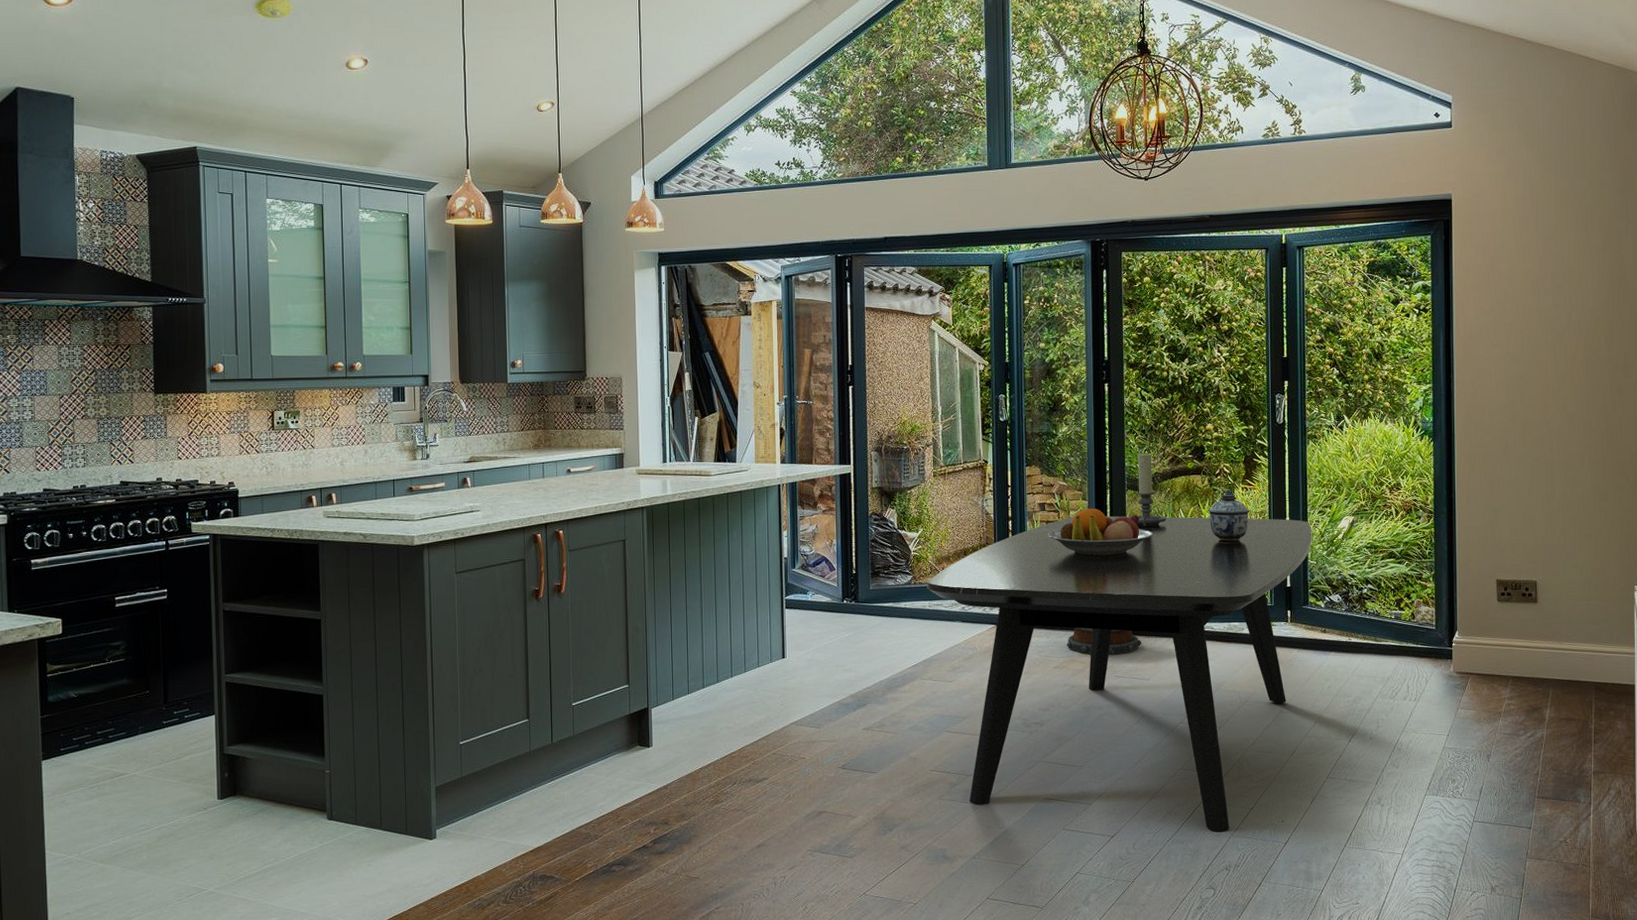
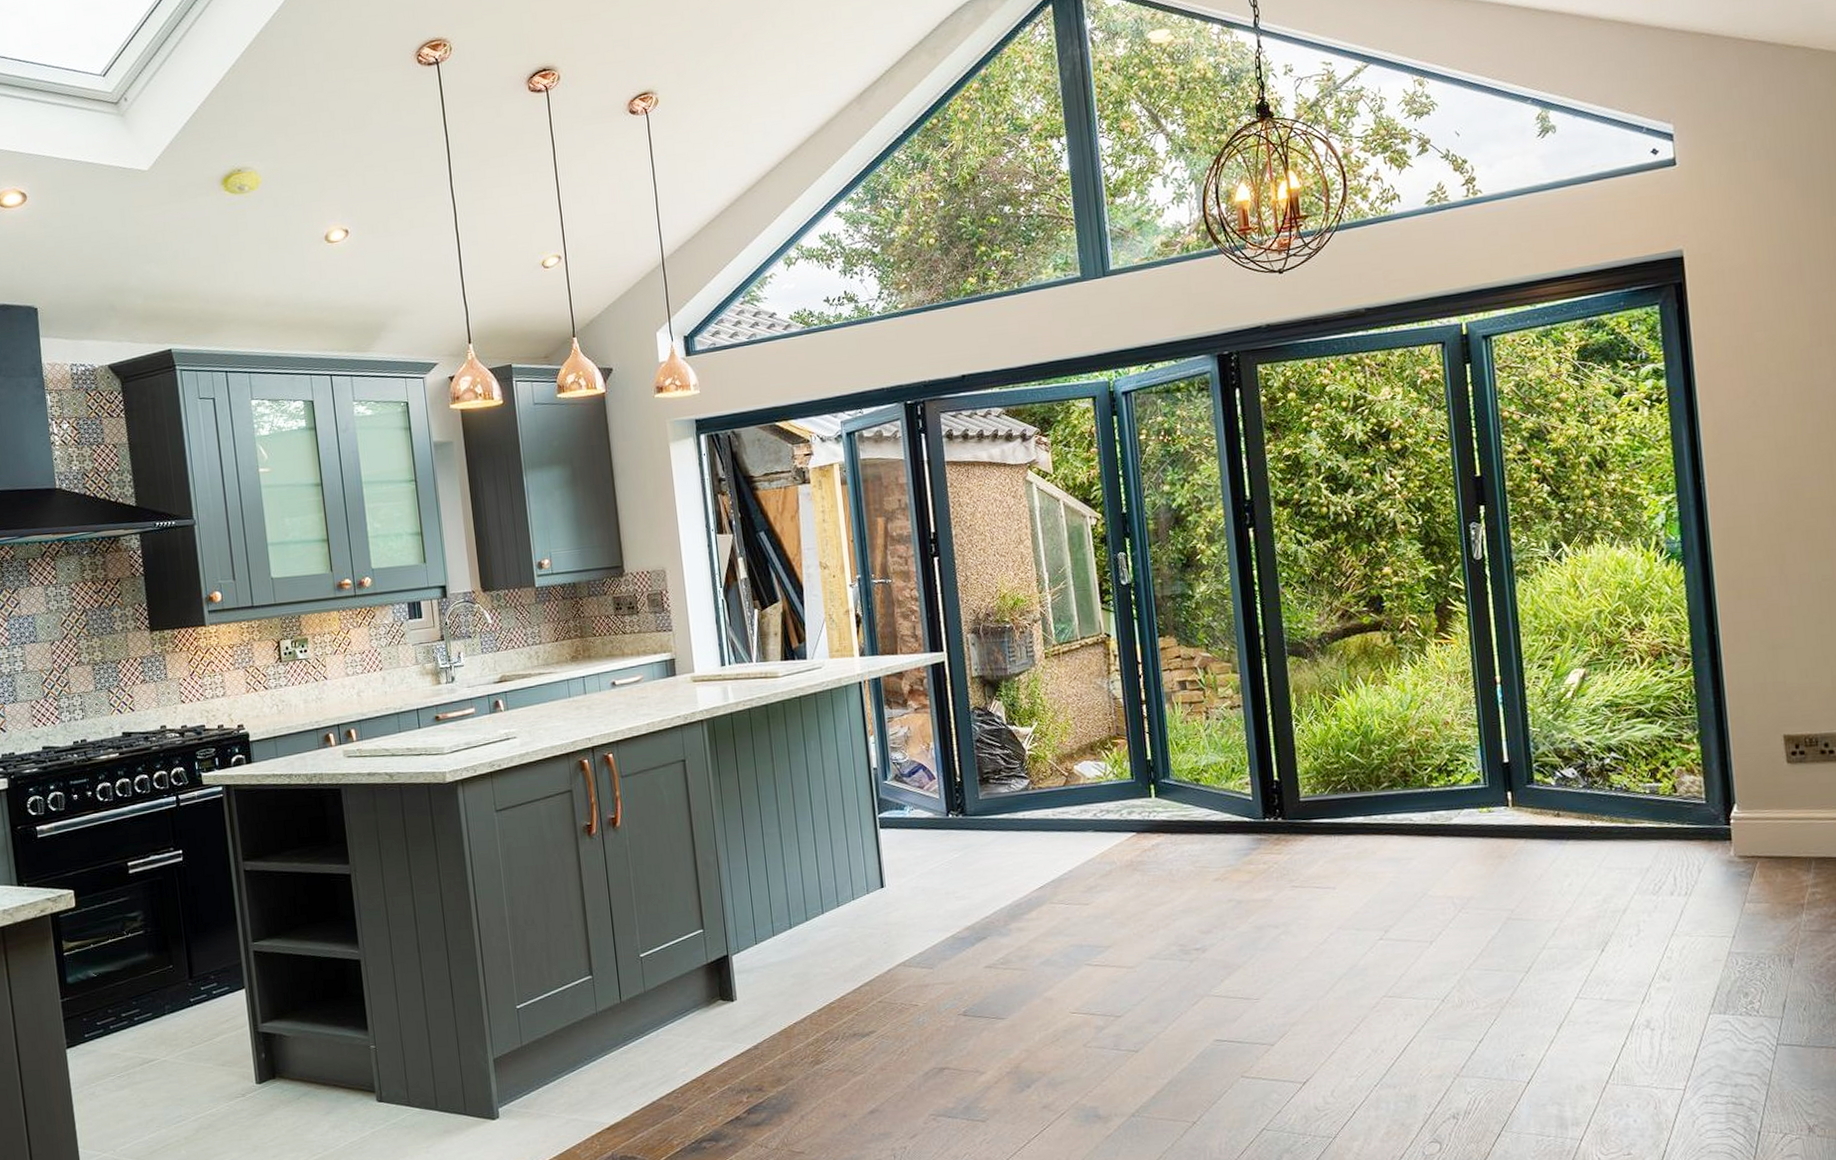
dining table: present [926,516,1312,832] -> none [1047,677,1533,1072]
fruit bowl: present [1048,508,1153,556] -> none [1192,682,1326,741]
bucket: present [1067,627,1142,655] -> none [1227,828,1323,862]
candle holder: present [1128,453,1167,527] -> none [1292,609,1341,701]
lidded jar: present [1208,489,1250,542] -> none [1393,646,1448,712]

